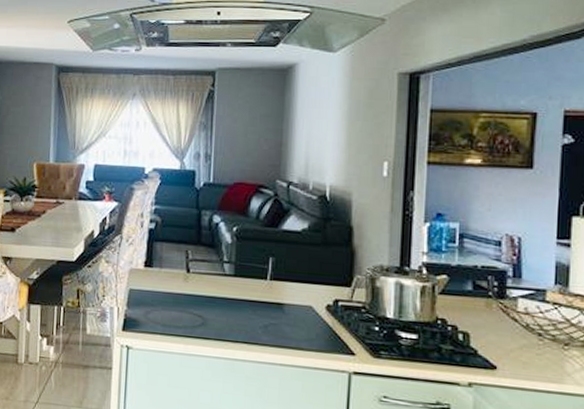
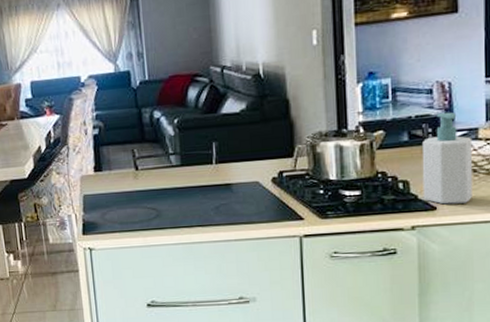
soap bottle: none [483,267,540,368] -> present [422,112,473,205]

